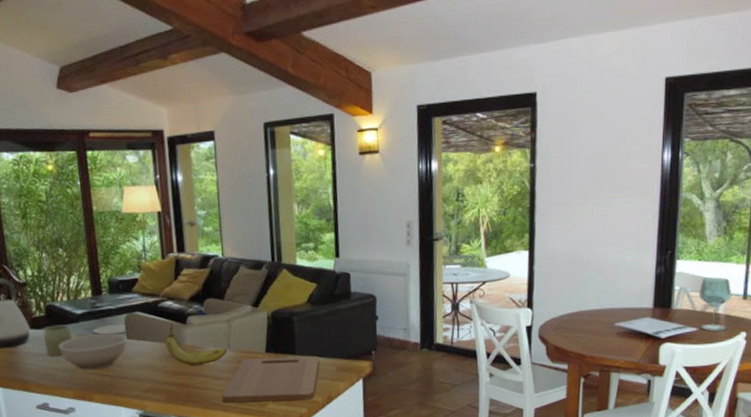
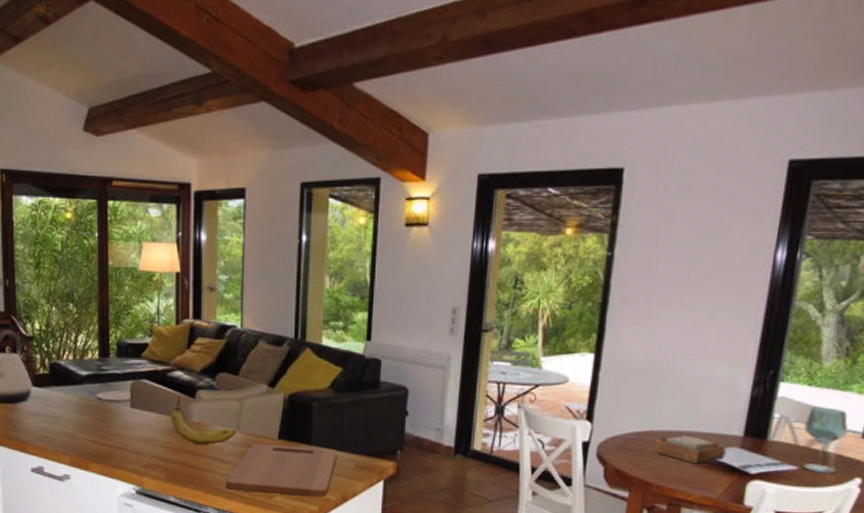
mug: present [43,324,73,356] -> none [46,384,75,417]
bowl: present [59,333,128,370] -> none [60,398,132,437]
napkin holder: none [584,311,641,335] -> present [654,435,726,464]

